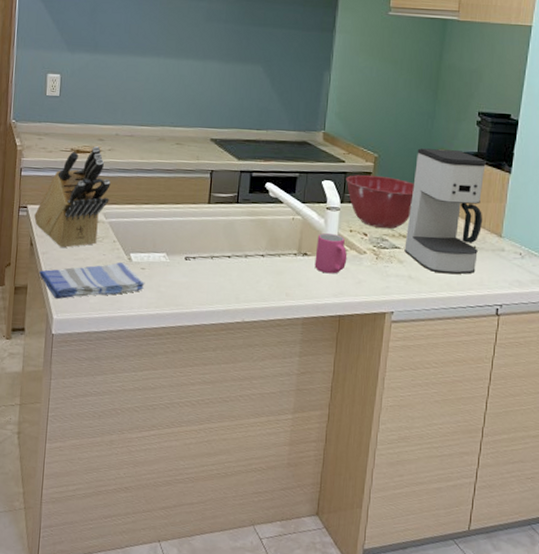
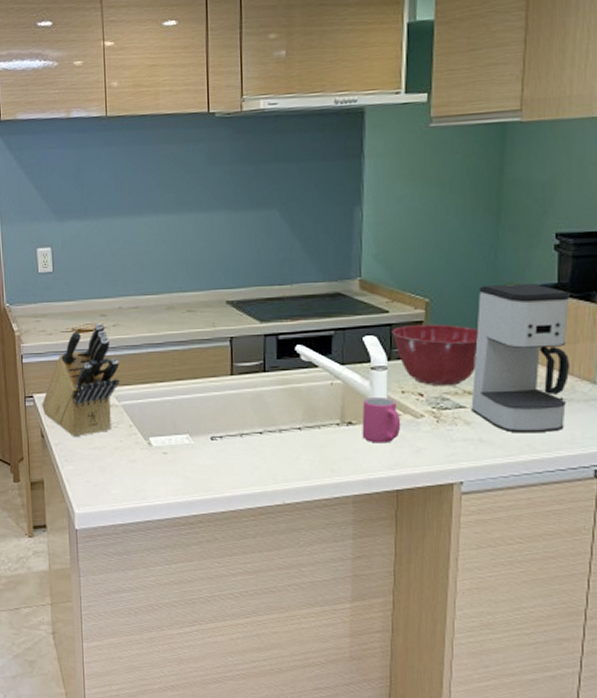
dish towel: present [38,261,145,300] -> none [53,447,169,493]

